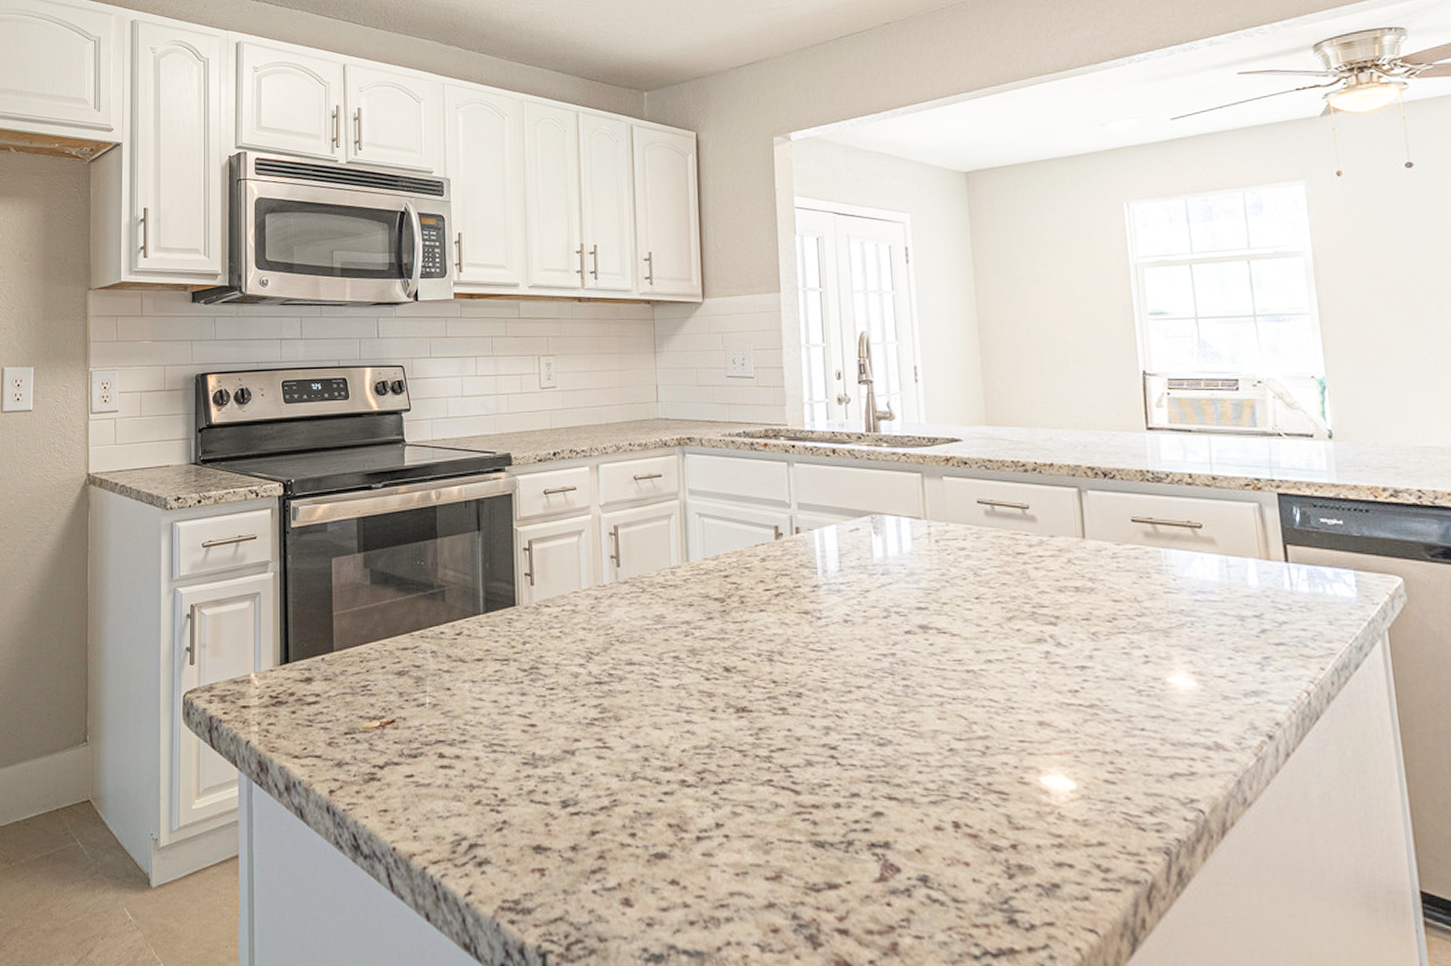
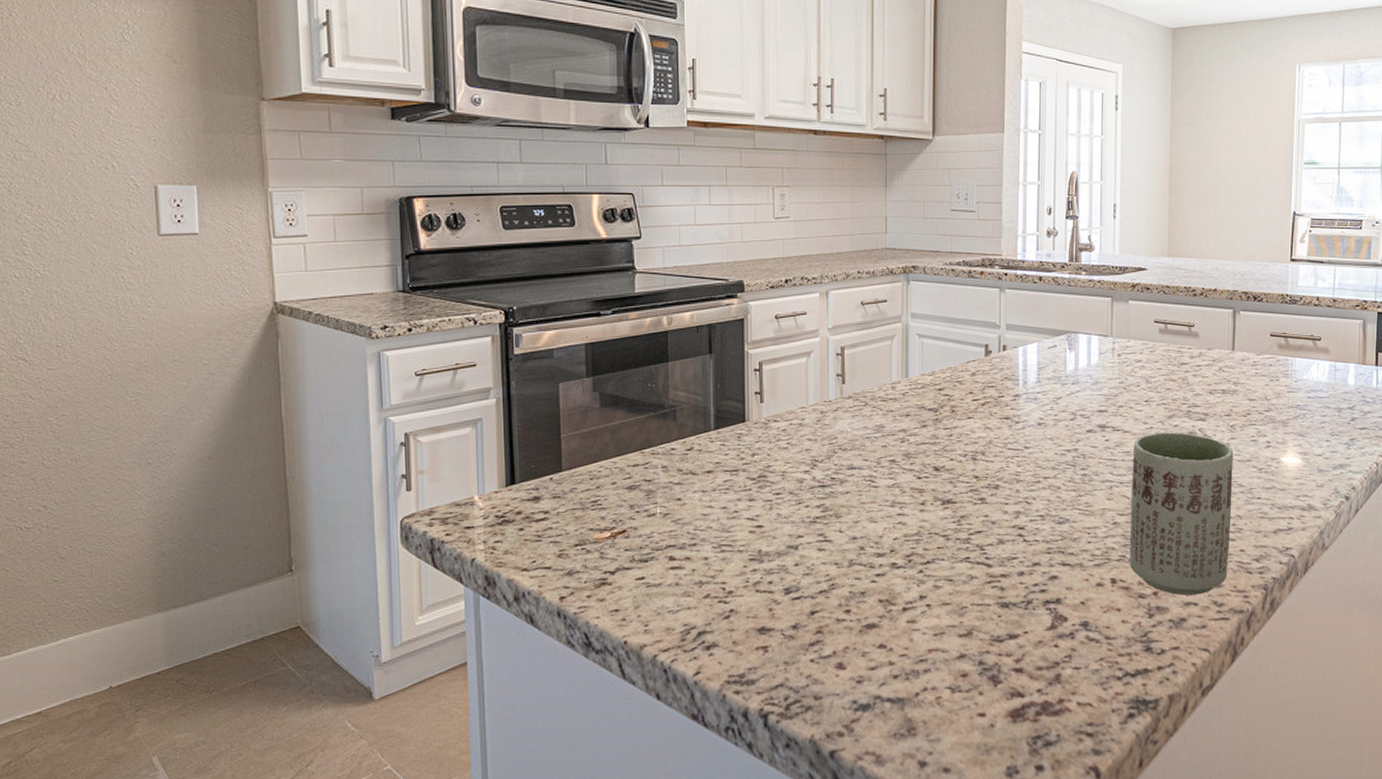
cup: none [965,637,1111,854] -> present [1129,432,1234,596]

